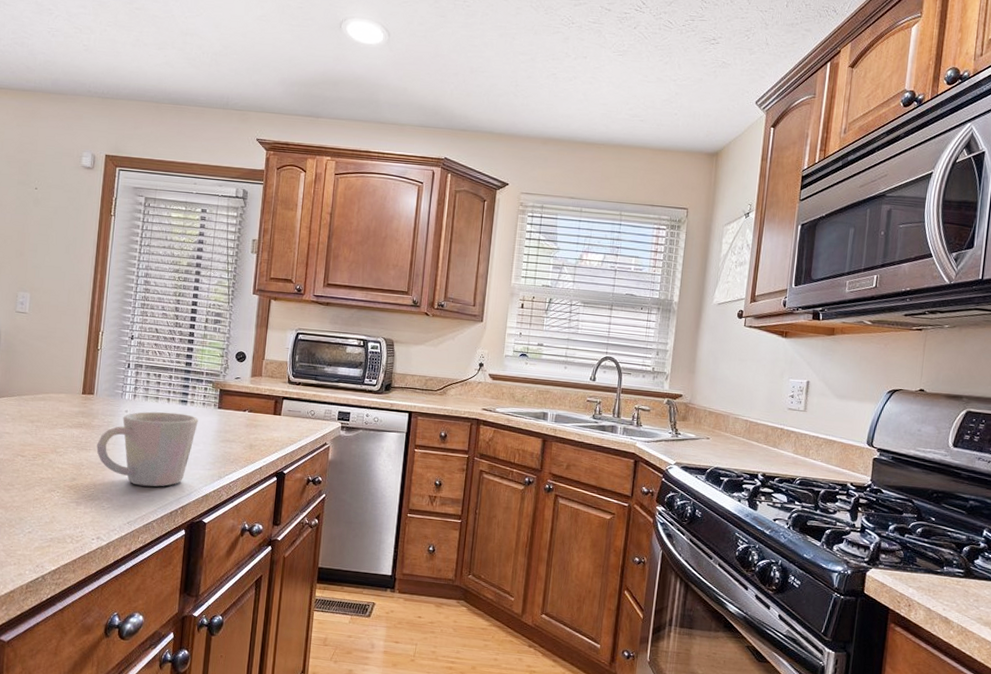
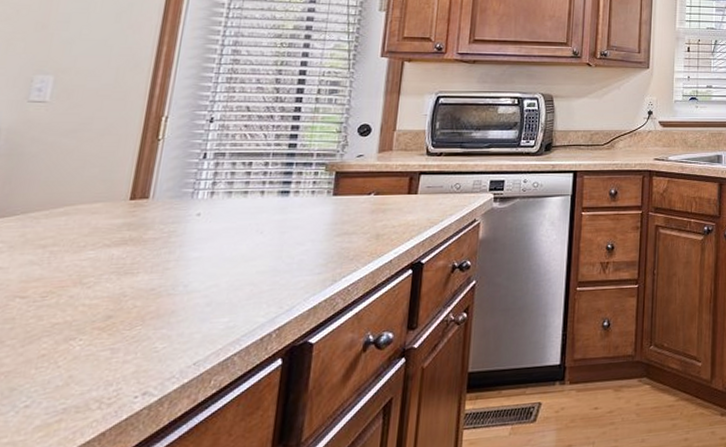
mug: present [96,411,198,487] -> none [148,207,305,311]

